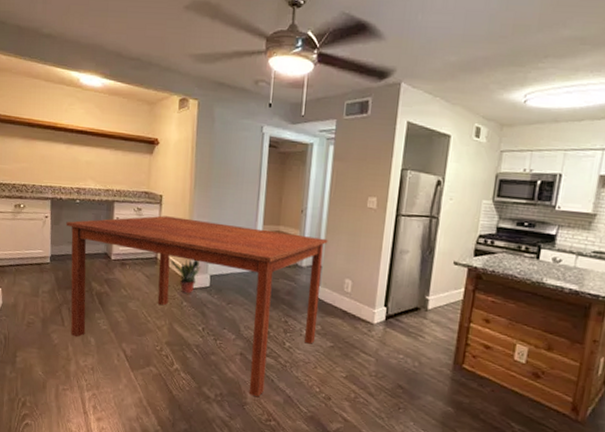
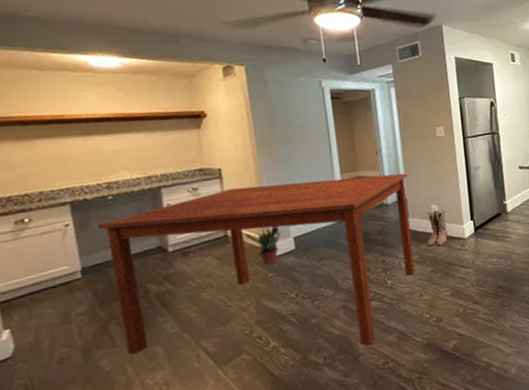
boots: none [332,285,359,324] -> present [427,210,448,246]

